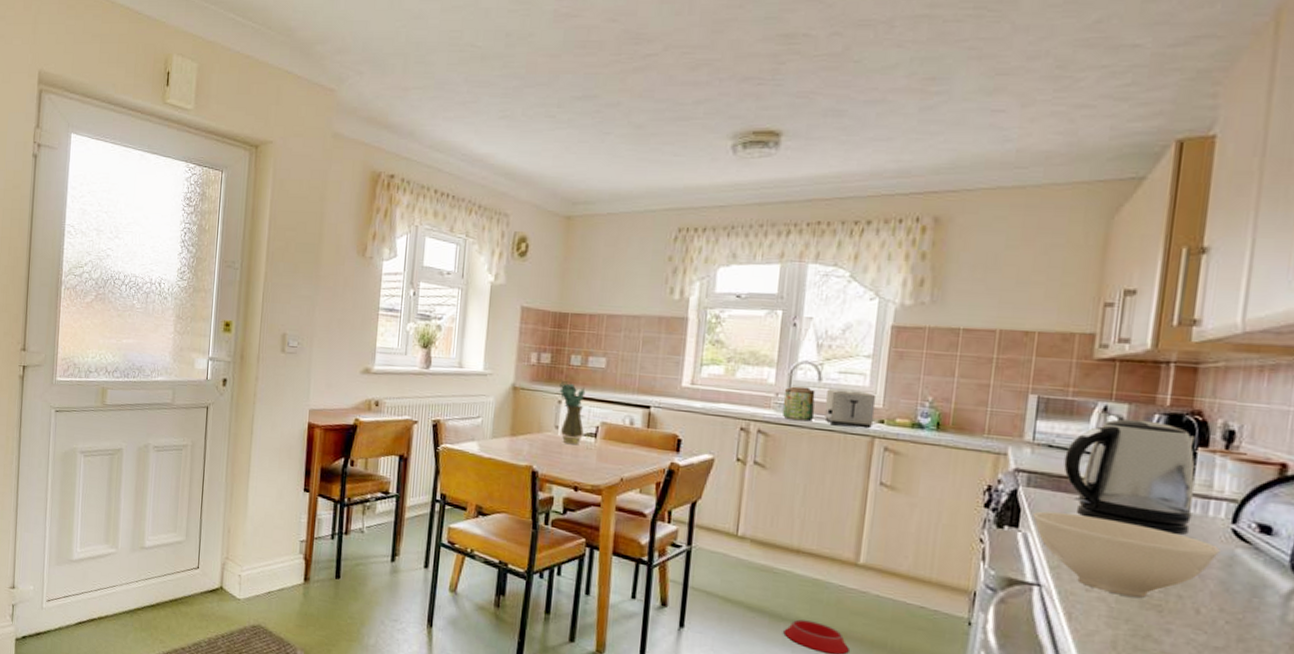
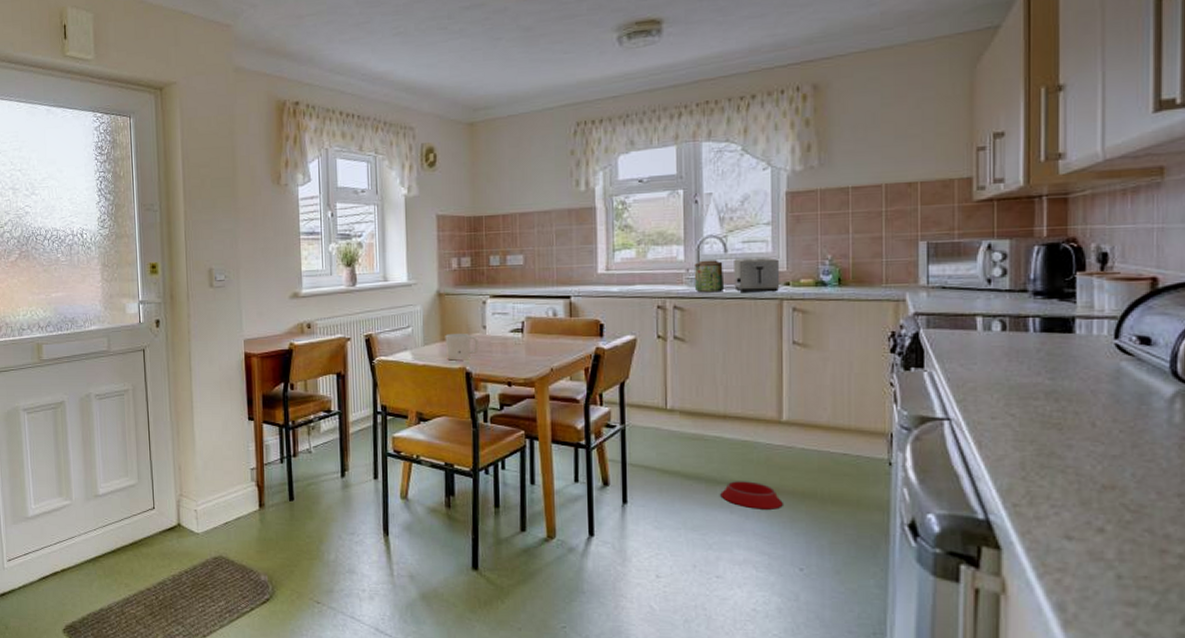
mug: none [513,429,550,459] -> present [445,333,480,361]
vase: present [559,379,586,445] -> none [482,281,510,342]
bowl: present [1033,511,1220,598] -> none [936,348,1107,419]
kettle: present [1063,419,1196,536] -> none [958,252,1078,356]

